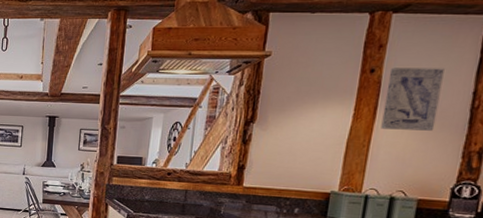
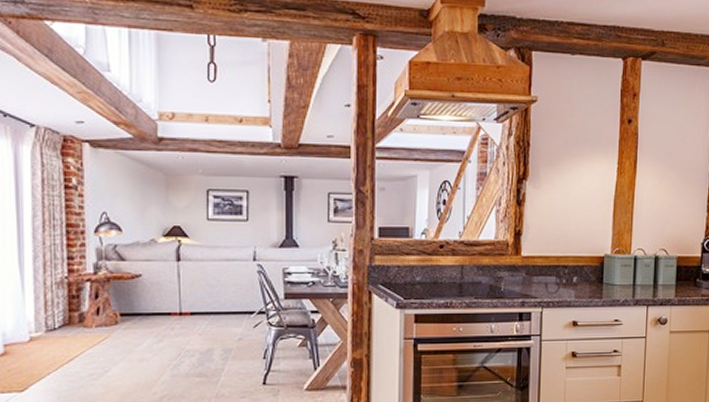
wall art: present [381,67,444,131] -> none [641,118,687,185]

